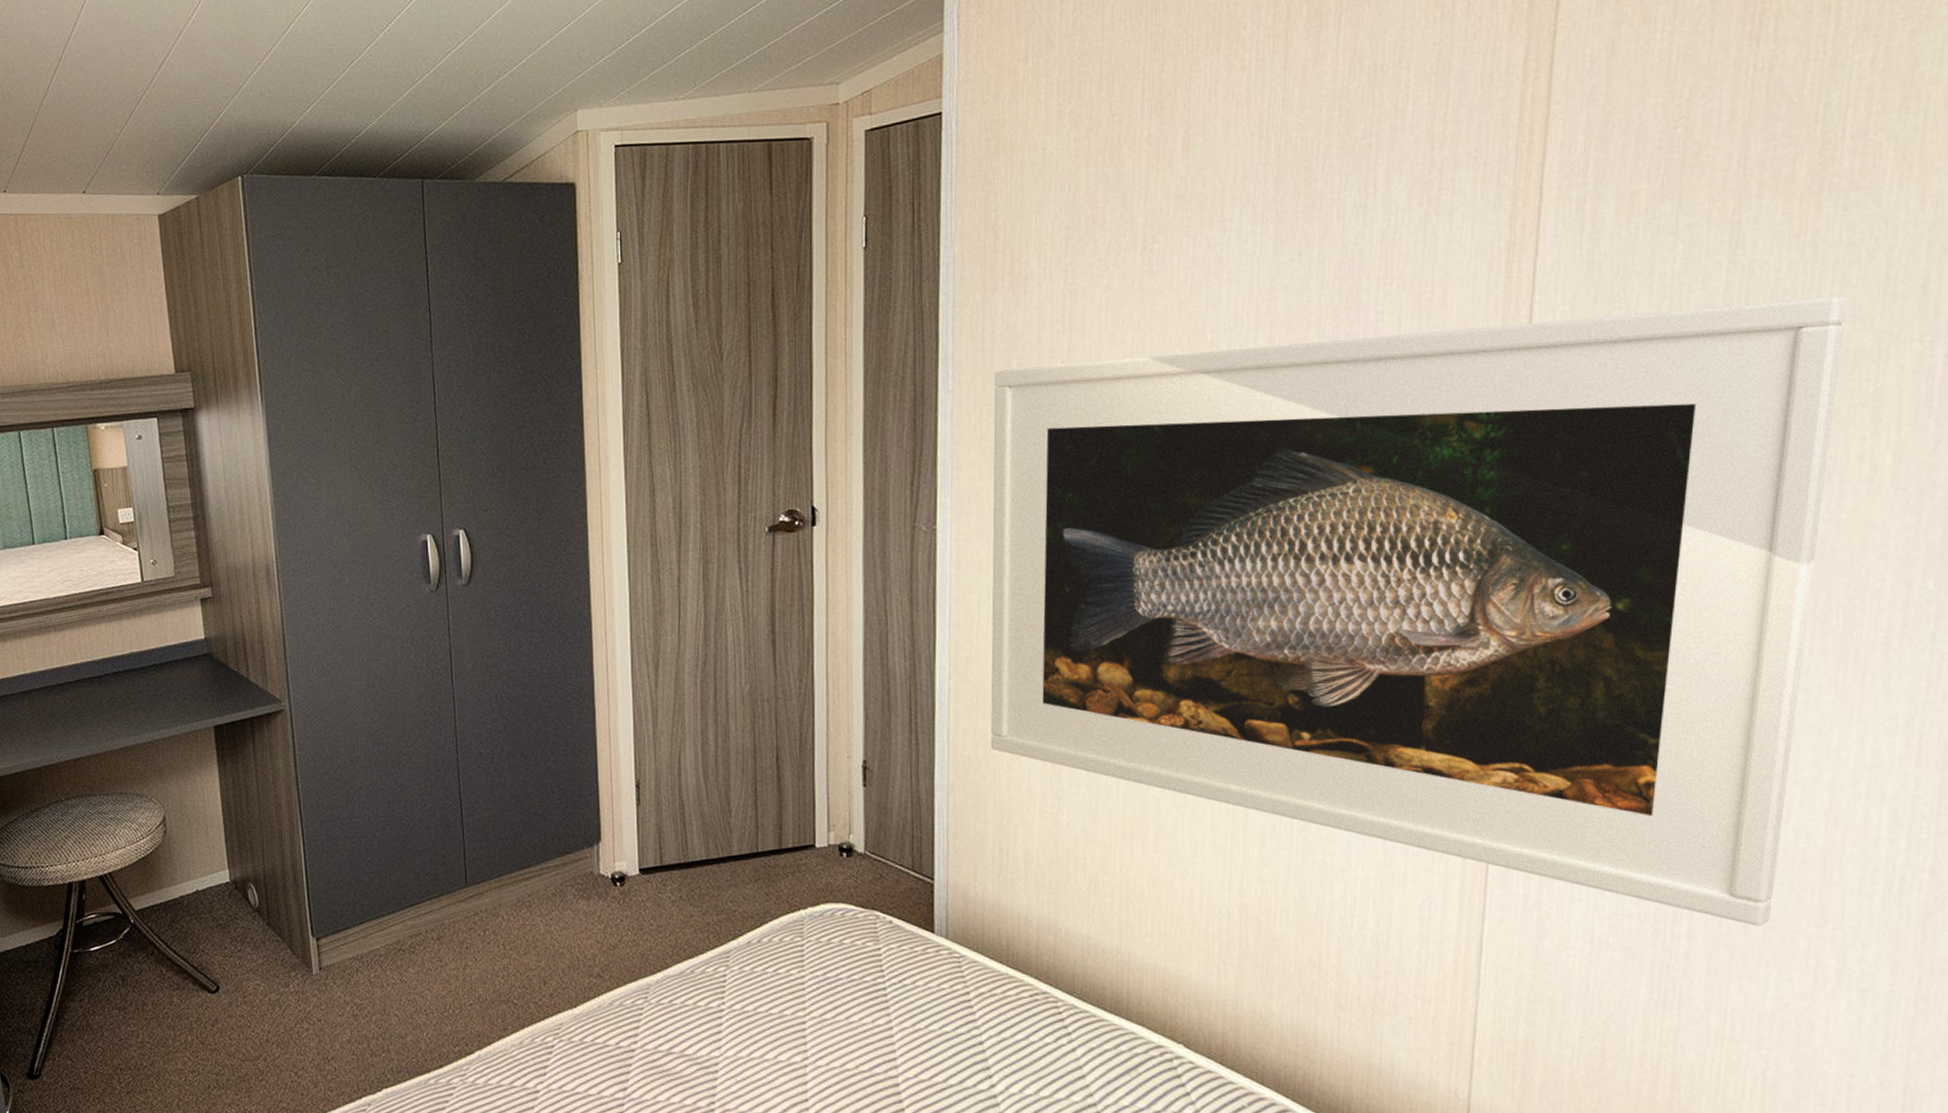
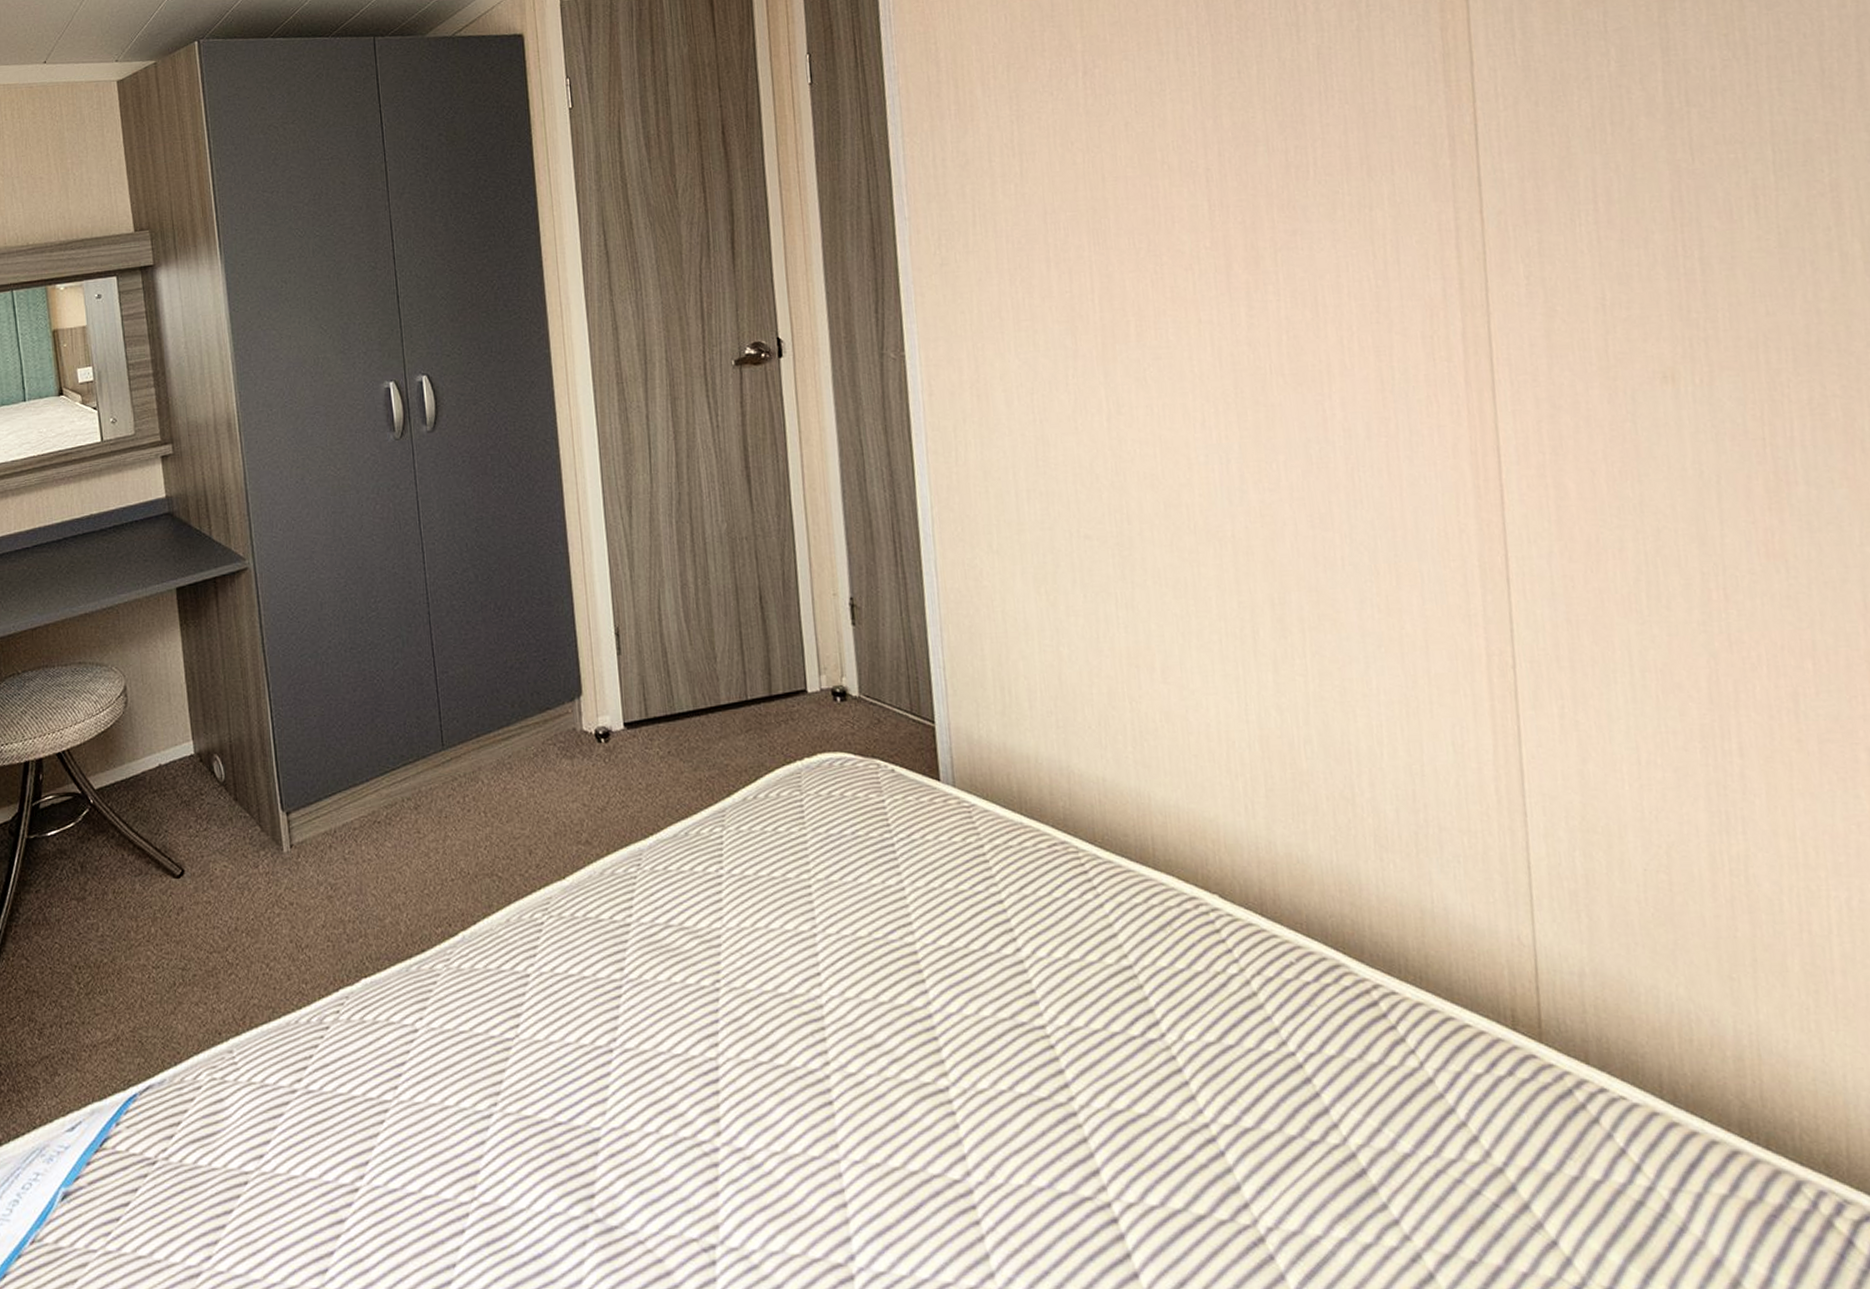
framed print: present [990,296,1847,926] -> none [949,90,1825,739]

